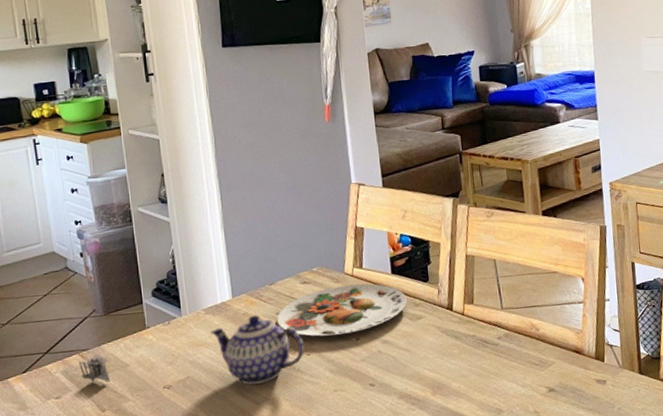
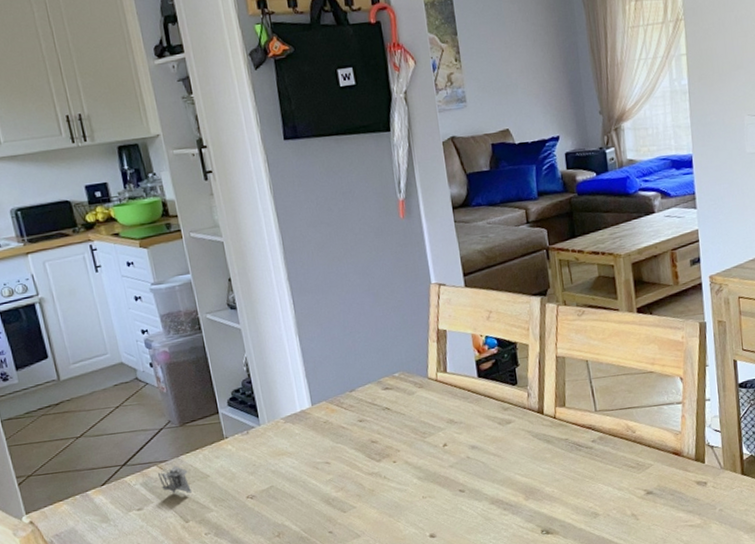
teapot: present [210,315,305,385] -> none [291,422,390,494]
plate: present [276,283,408,337] -> none [359,388,496,444]

